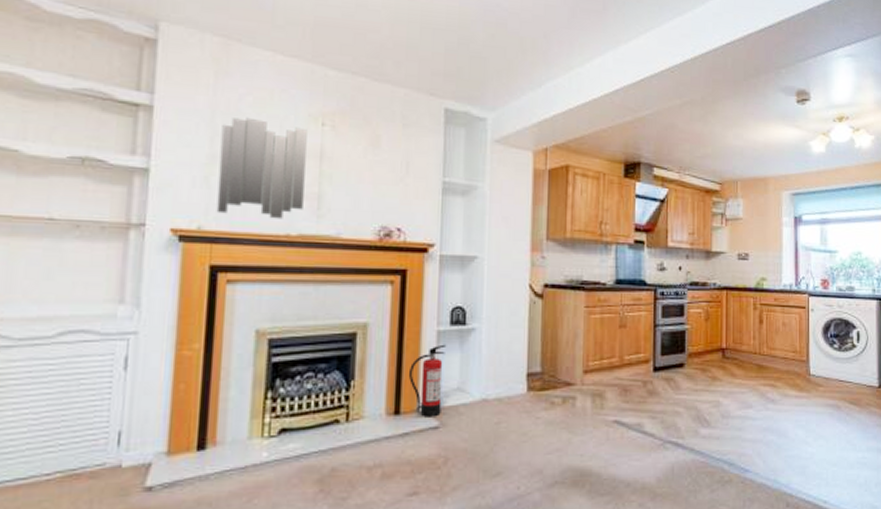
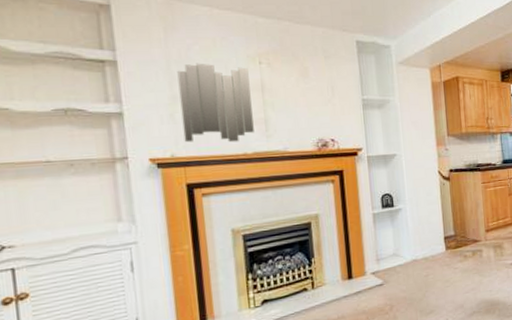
fire extinguisher: present [409,344,447,417] -> none [355,223,383,279]

